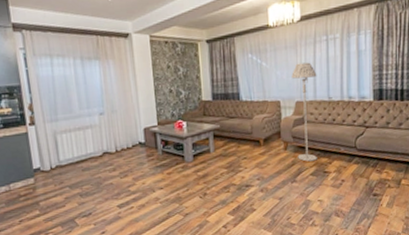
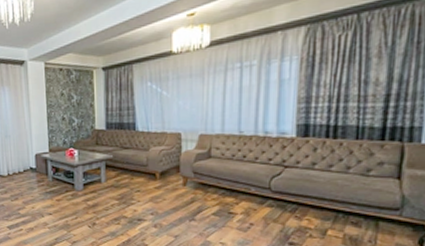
floor lamp: present [291,62,317,162] -> none [196,92,227,200]

